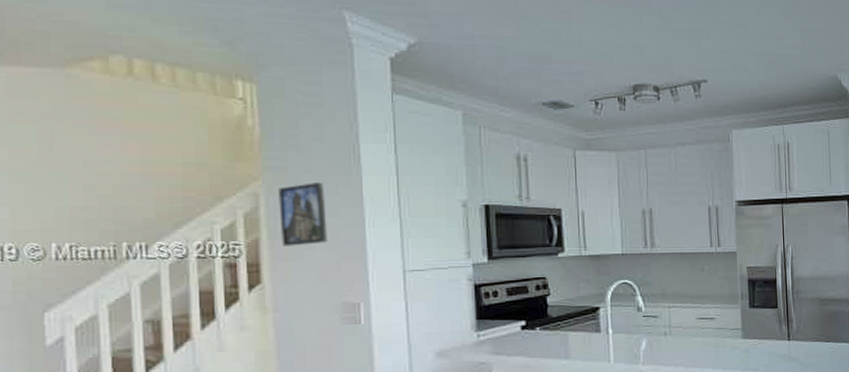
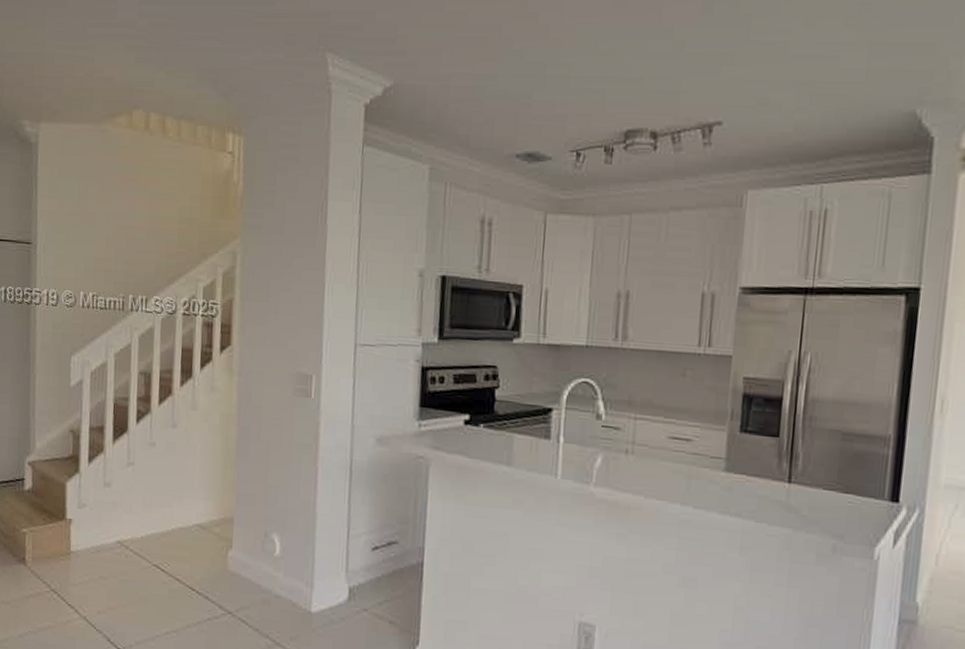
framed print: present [278,183,327,246] -> none [251,243,292,309]

